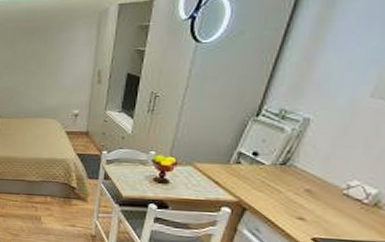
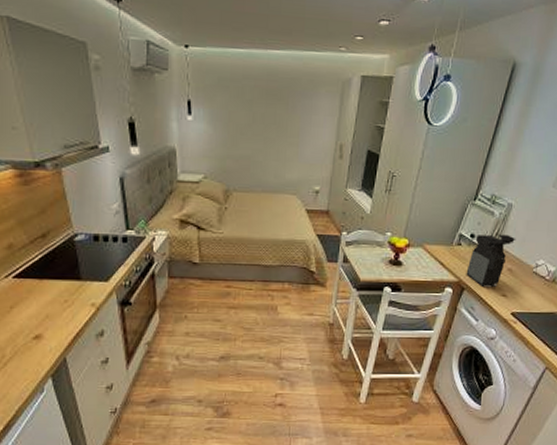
coffee maker: none [248,152,317,210] -> present [466,234,516,288]

